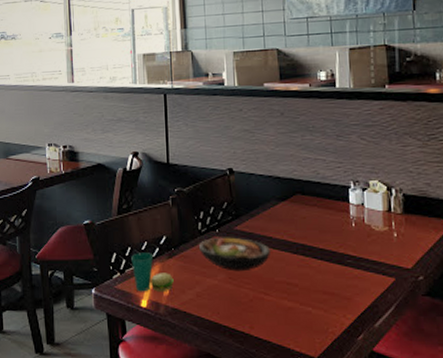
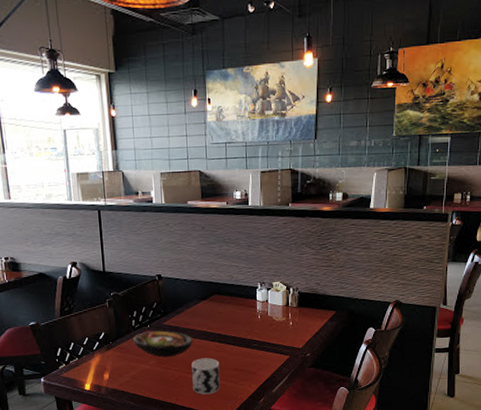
cup: present [131,253,174,292] -> none [74,346,113,378]
cup: none [269,275,306,324] -> present [191,358,220,395]

